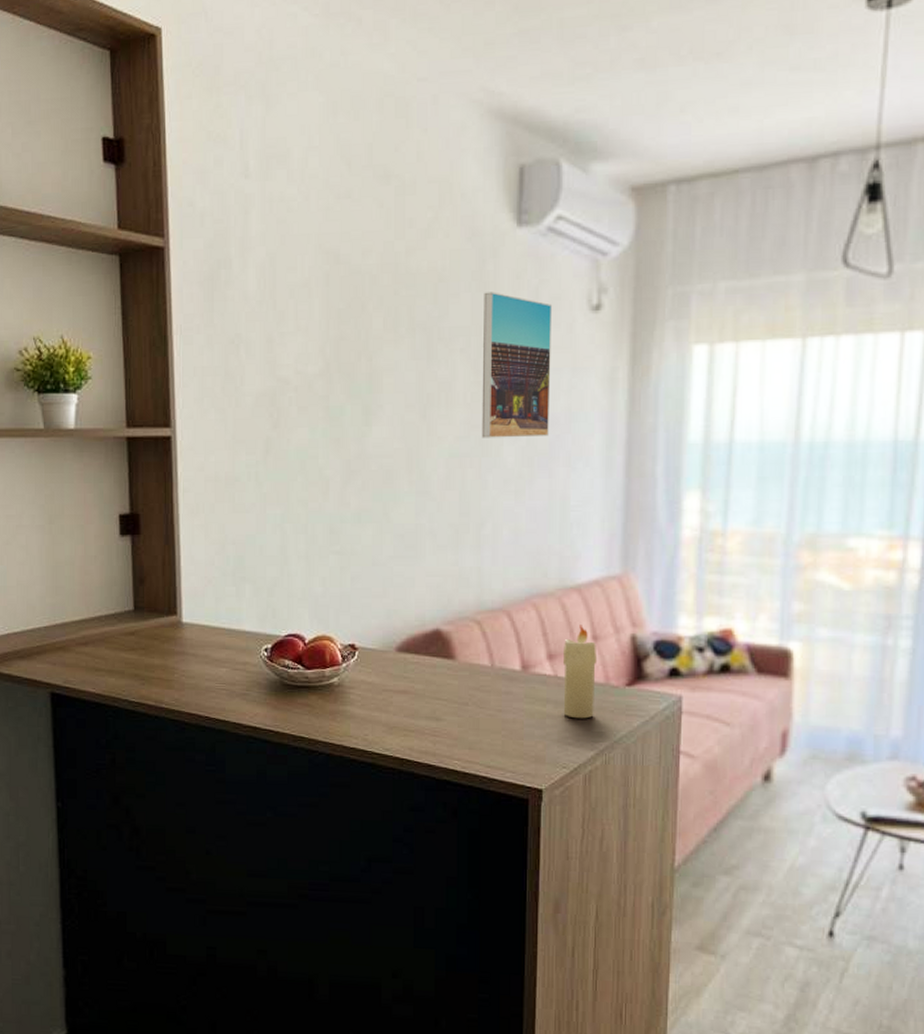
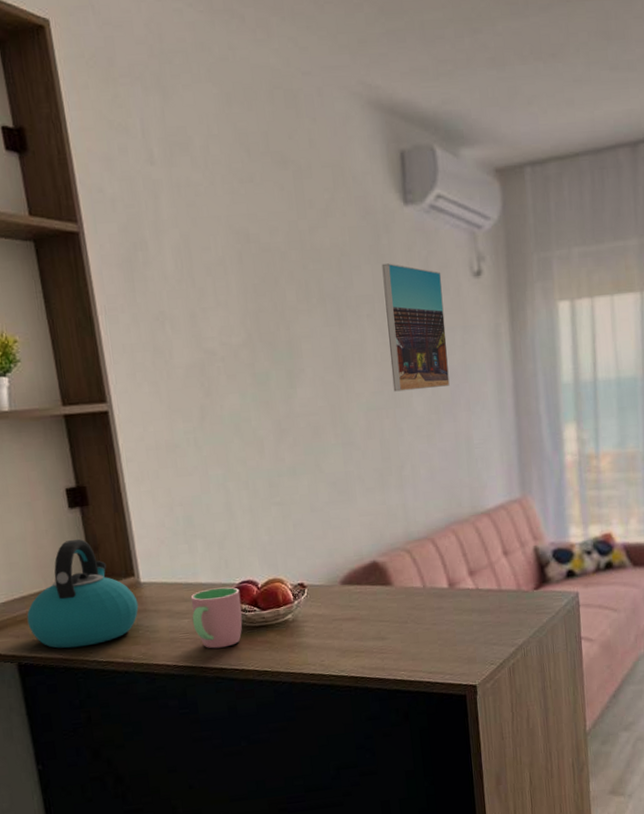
kettle: none [66,568,177,684] -> present [27,539,139,649]
cup: none [231,638,285,705] -> present [190,587,243,649]
candle: present [563,625,598,719] -> none [481,543,511,622]

